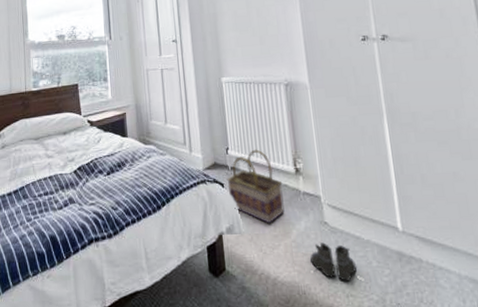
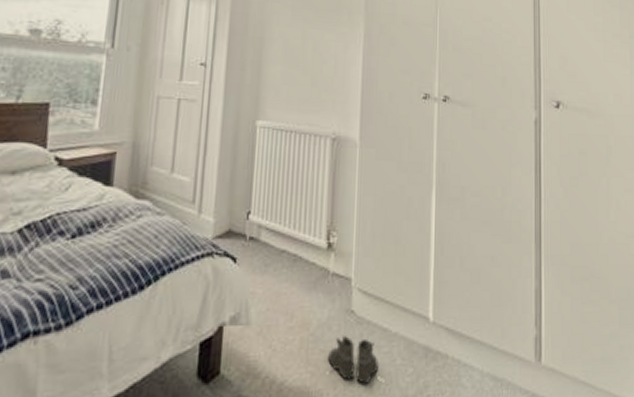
basket: present [227,149,285,224] -> none [241,216,310,312]

